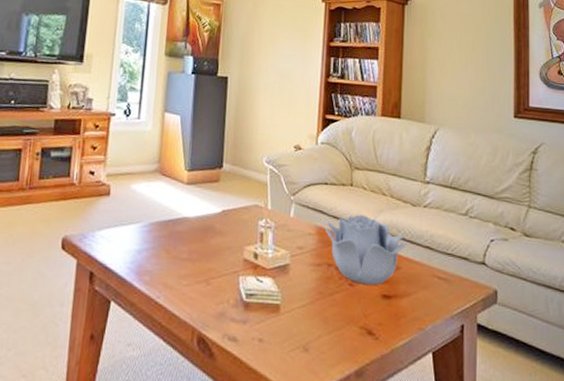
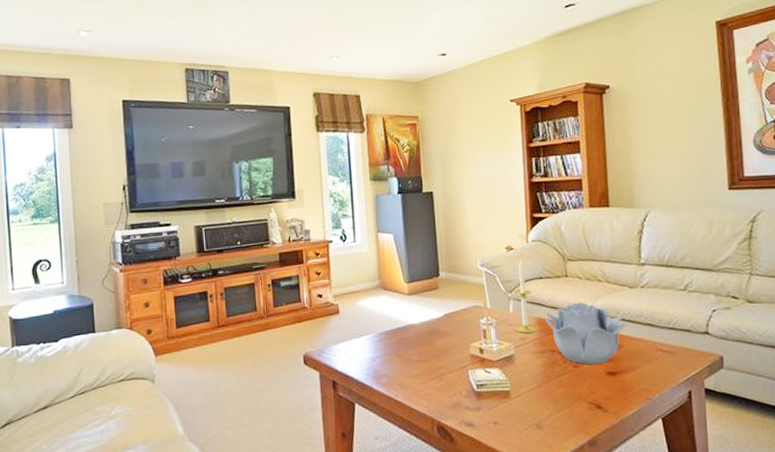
candle: none [294,161,315,242] -> present [514,260,536,333]

